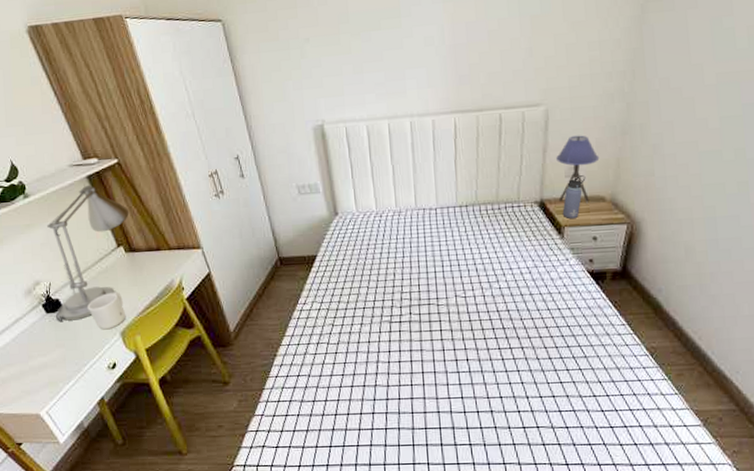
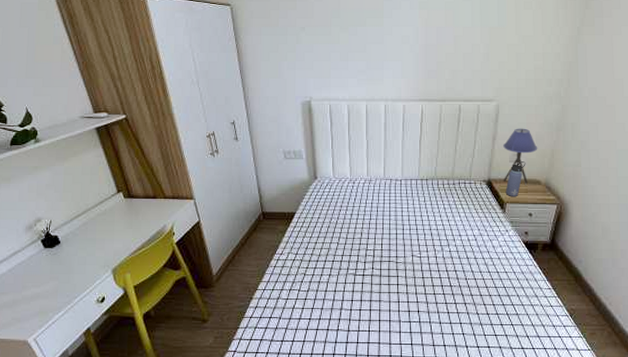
desk lamp: present [46,185,129,322] -> none [53,135,132,257]
mug: present [87,291,126,330] -> none [84,232,119,266]

